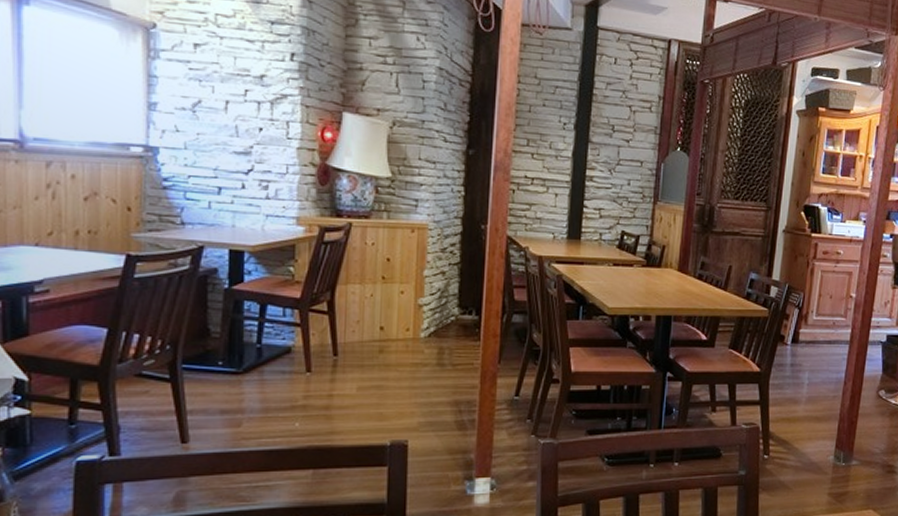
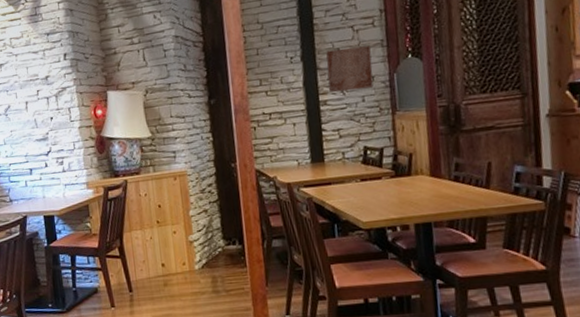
wall art: none [598,125,644,173] -> present [326,45,374,93]

